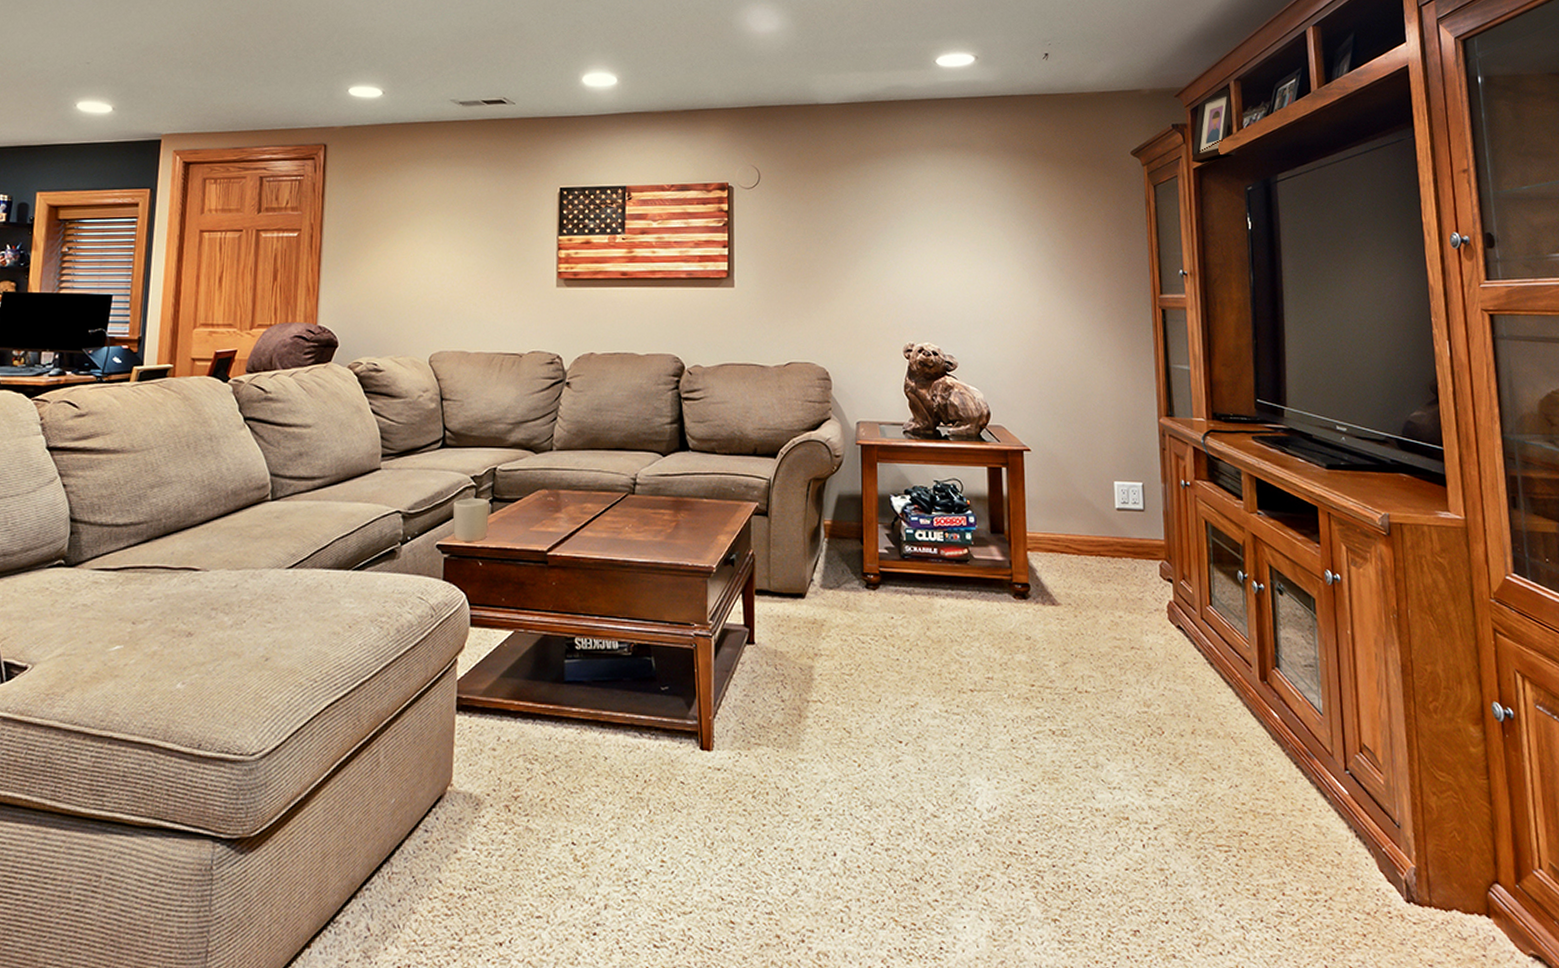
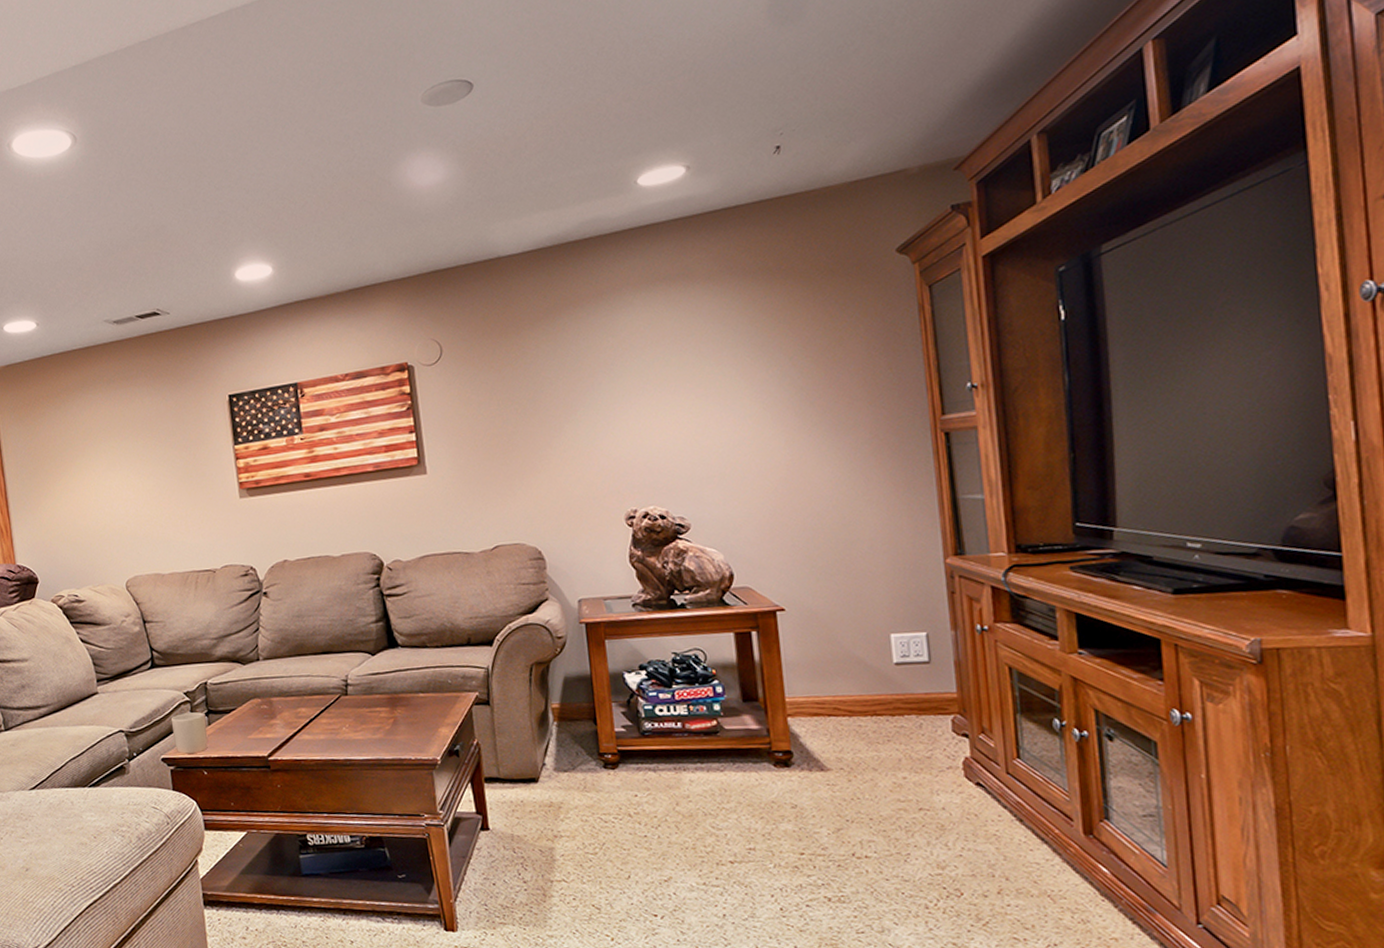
picture frame: present [1191,86,1236,164] -> none [979,142,1042,249]

